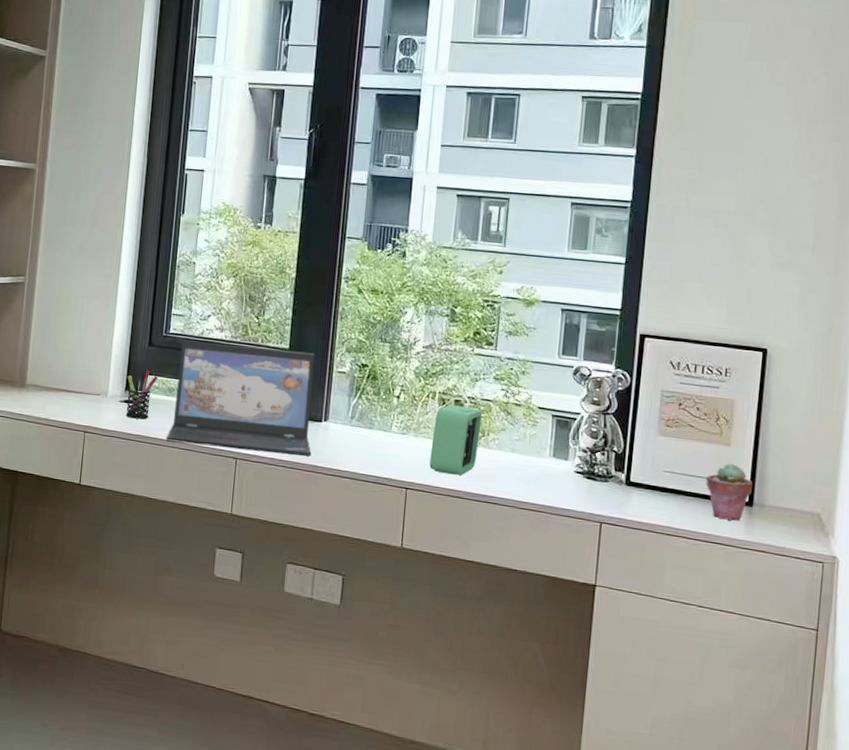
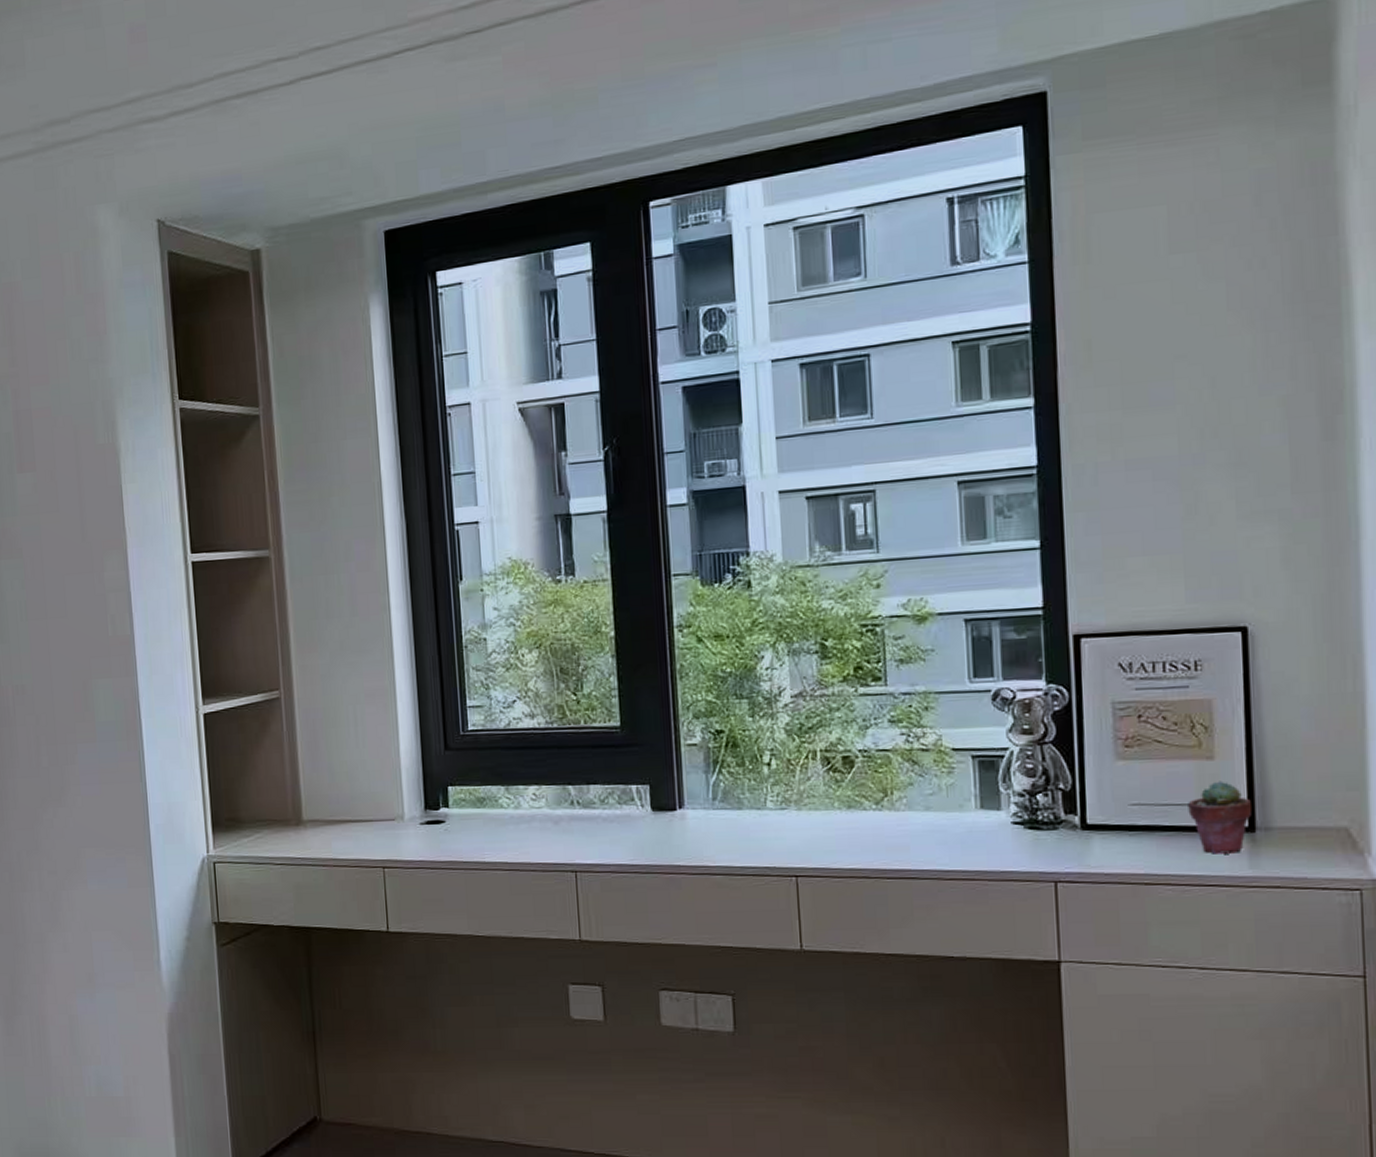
pen holder: present [125,370,158,420] -> none [424,781,463,842]
laptop: present [166,340,315,456] -> none [484,726,669,863]
alarm clock: present [429,405,483,476] -> none [820,762,882,851]

